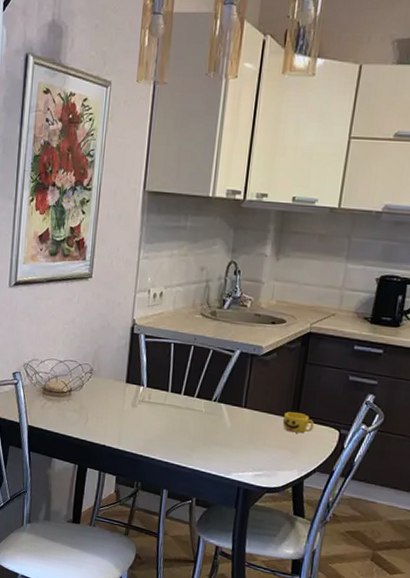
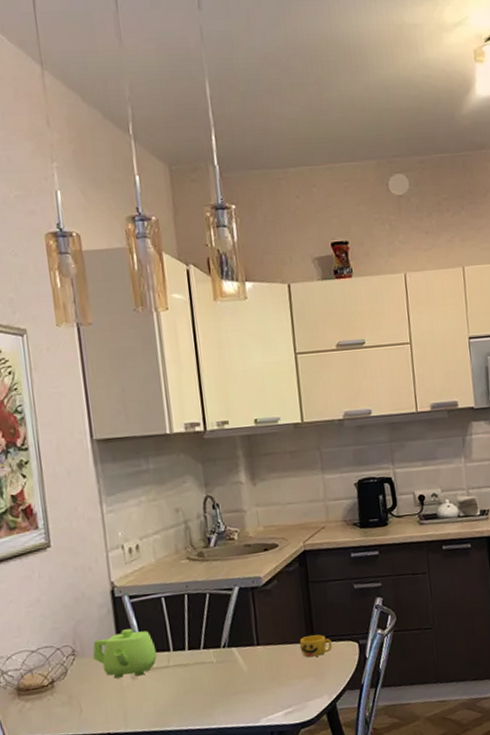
teapot: none [105,363,157,406] -> present [92,629,157,679]

